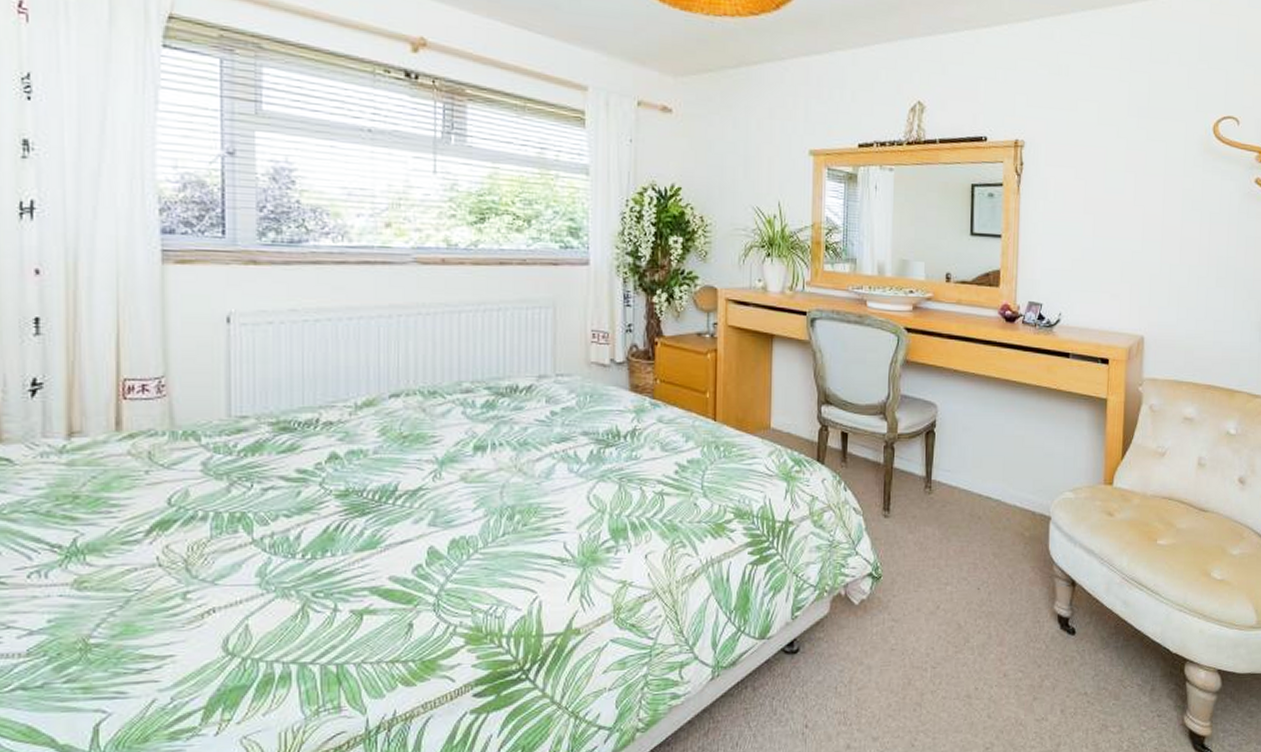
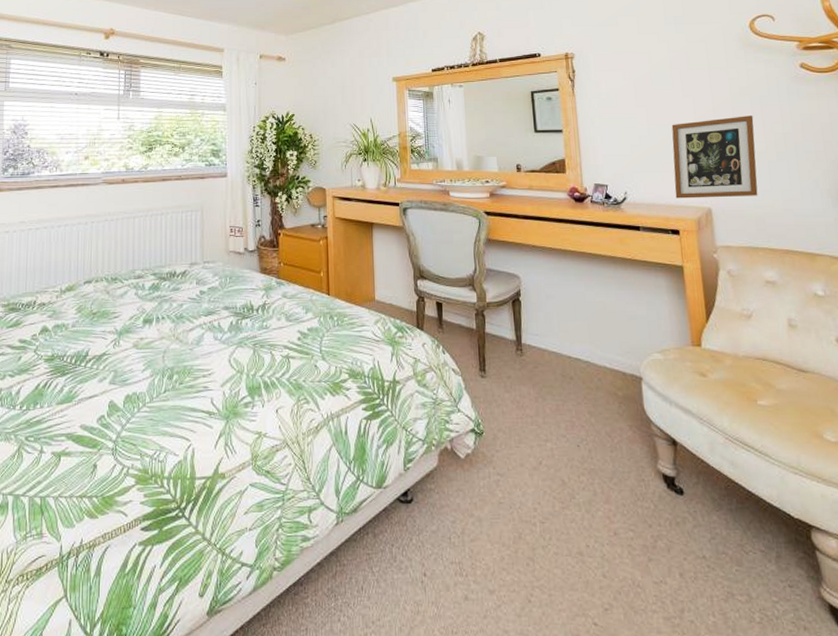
picture frame: none [1110,233,1201,325] -> present [671,115,758,199]

